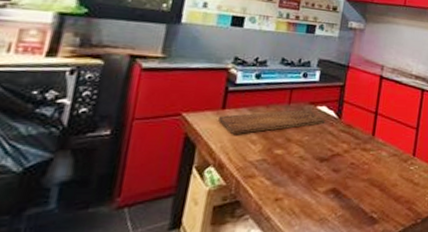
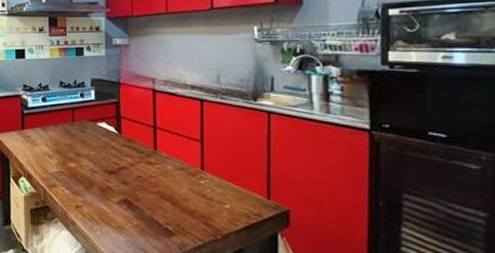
cutting board: present [219,109,326,135] -> none [21,126,107,151]

